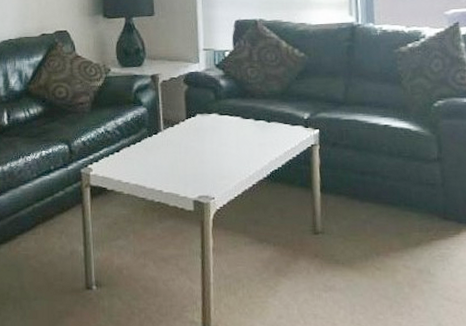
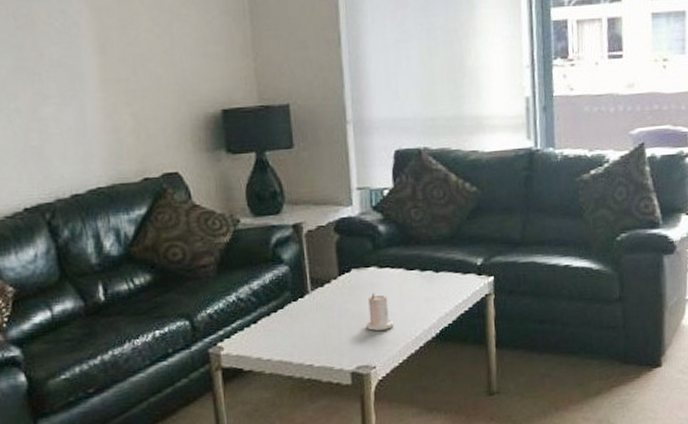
candle: none [207,136,231,167] -> present [365,293,394,331]

